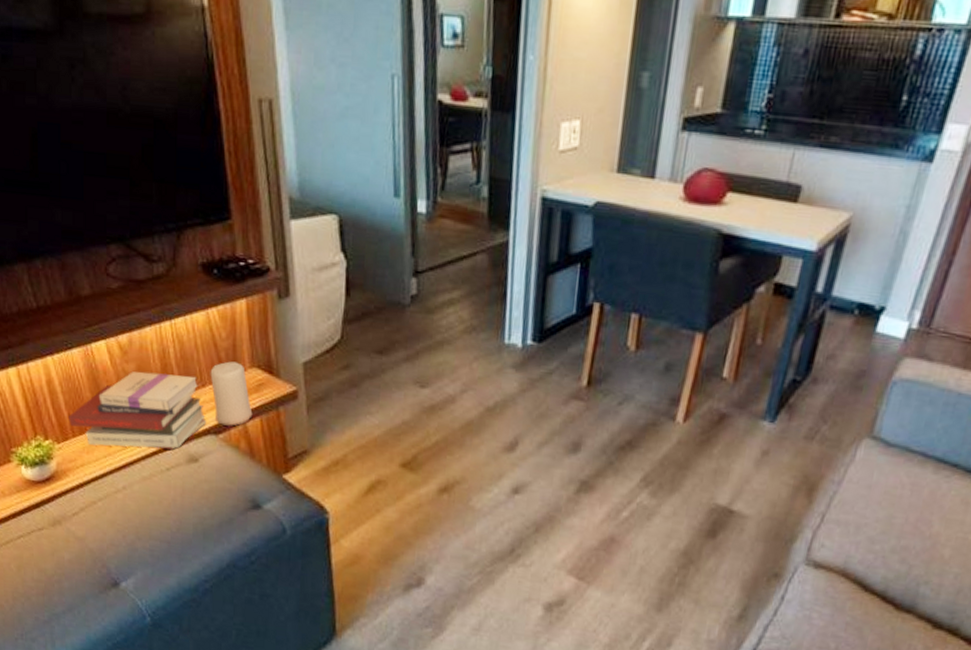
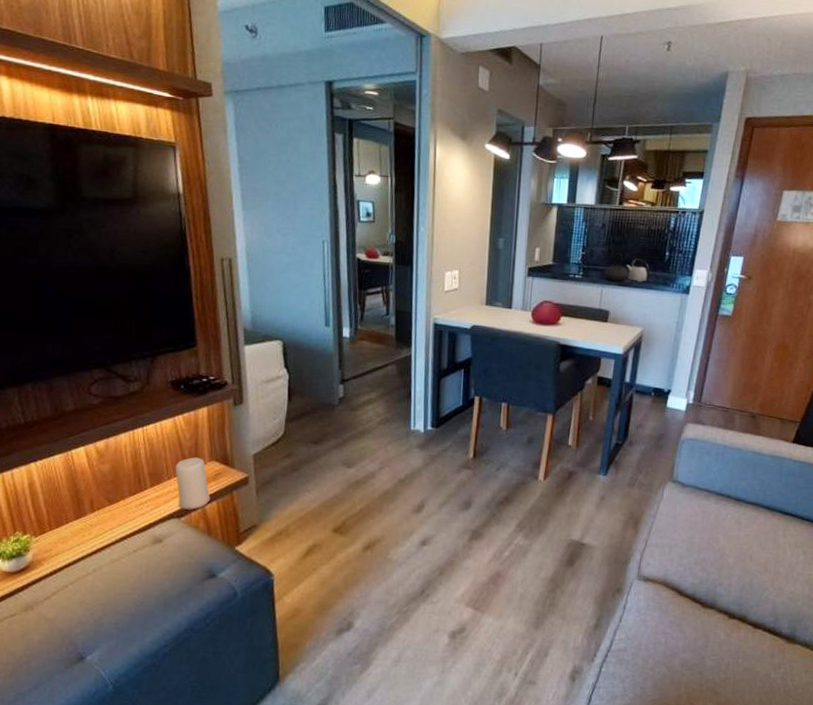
books: present [69,371,206,451] -> none [47,470,170,536]
teapot: none [798,95,839,143] -> present [603,252,629,283]
kettle: none [834,104,874,142] -> present [626,258,650,282]

